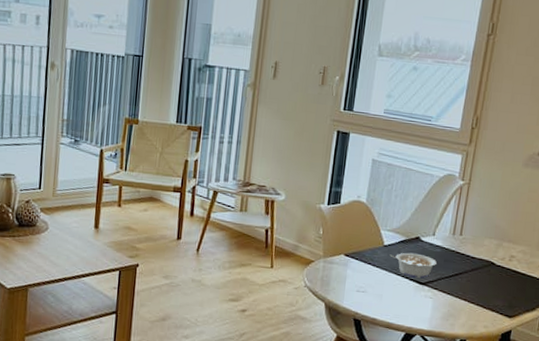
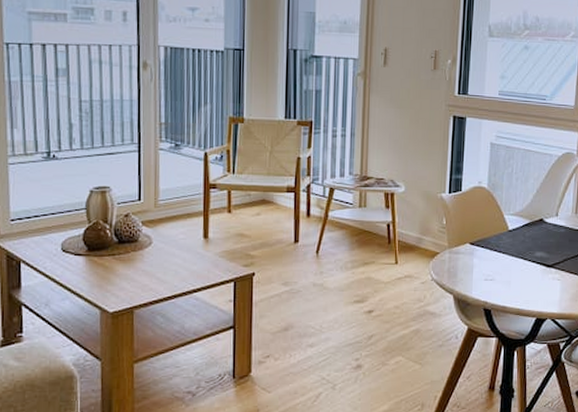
legume: present [390,252,437,279] -> none [515,235,562,261]

